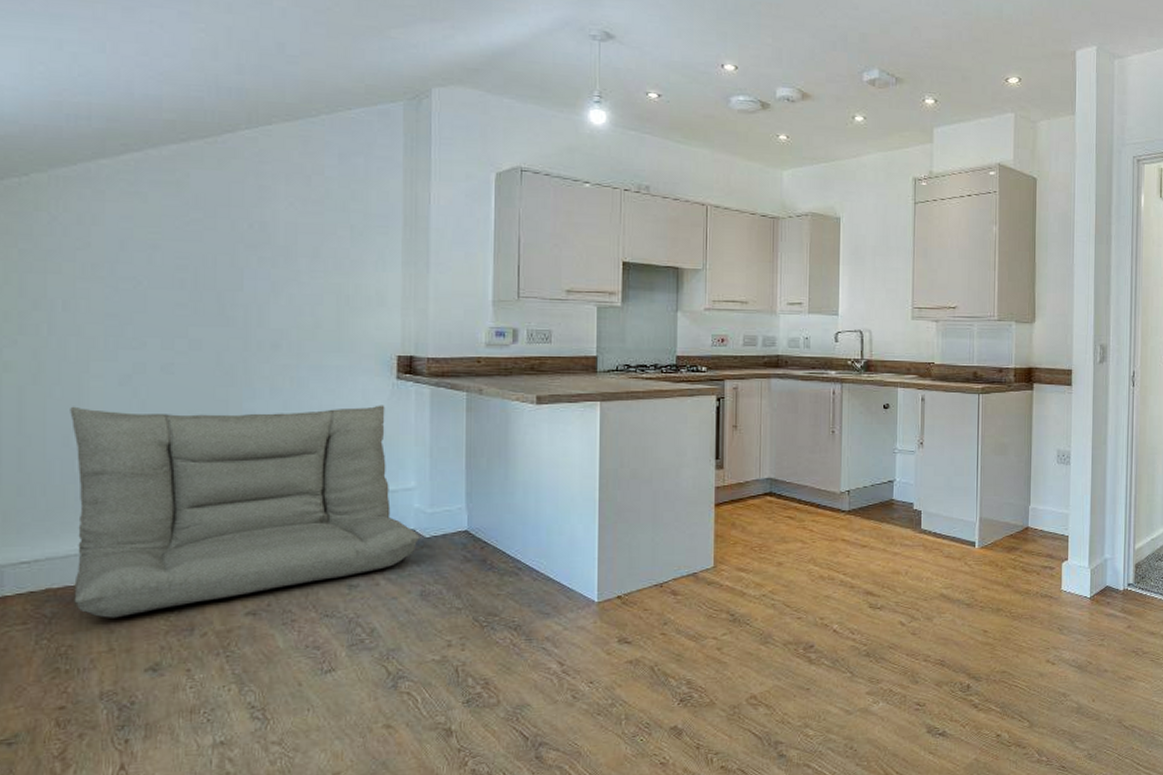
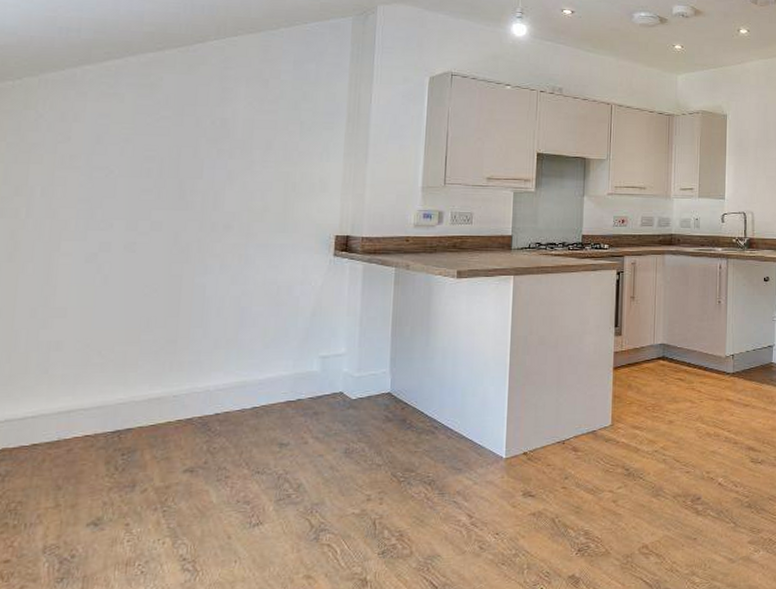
sofa: present [70,405,420,618] -> none [27,279,347,476]

